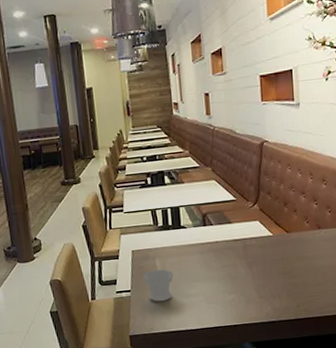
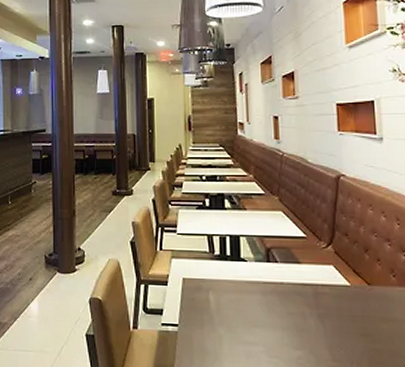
cup: present [143,269,174,302] -> none [194,304,230,345]

